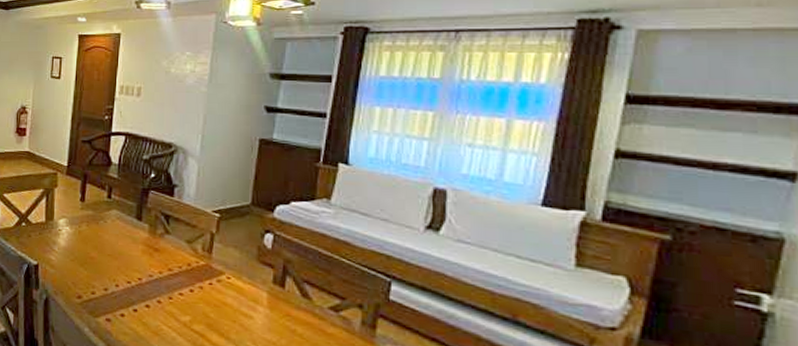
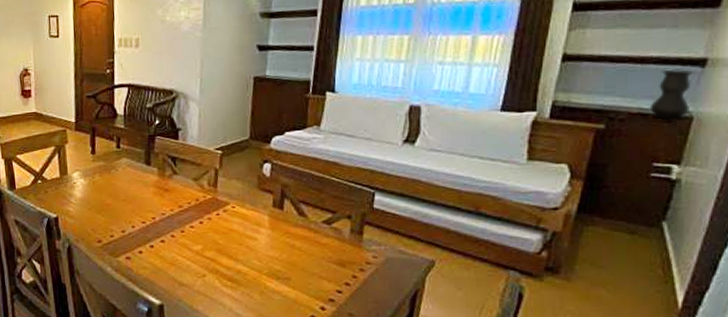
vase: none [727,179,783,241] -> present [649,69,695,121]

